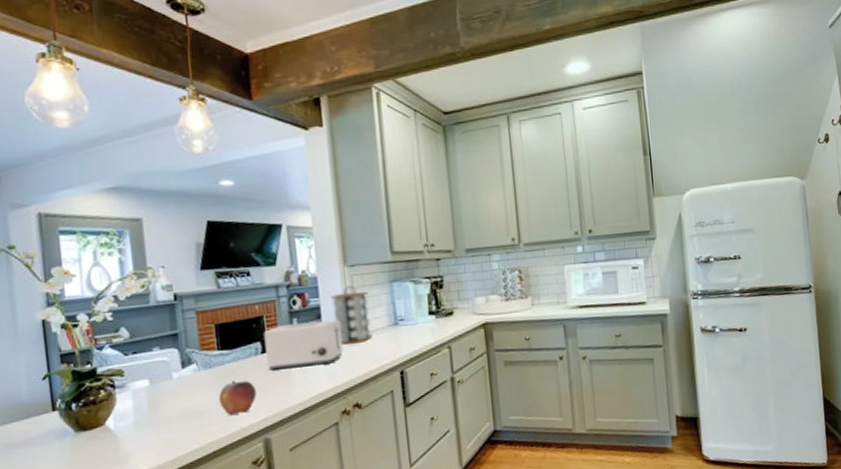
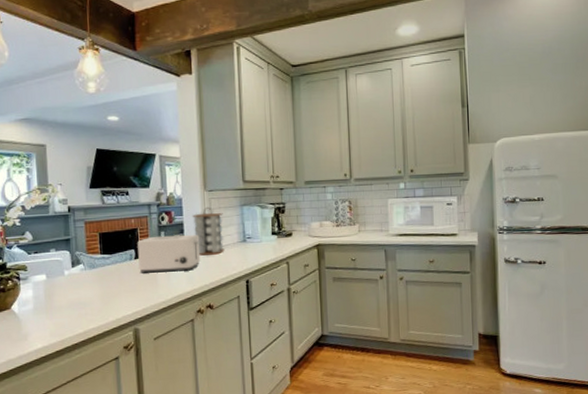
fruit: present [219,379,257,415] -> none [100,279,130,307]

